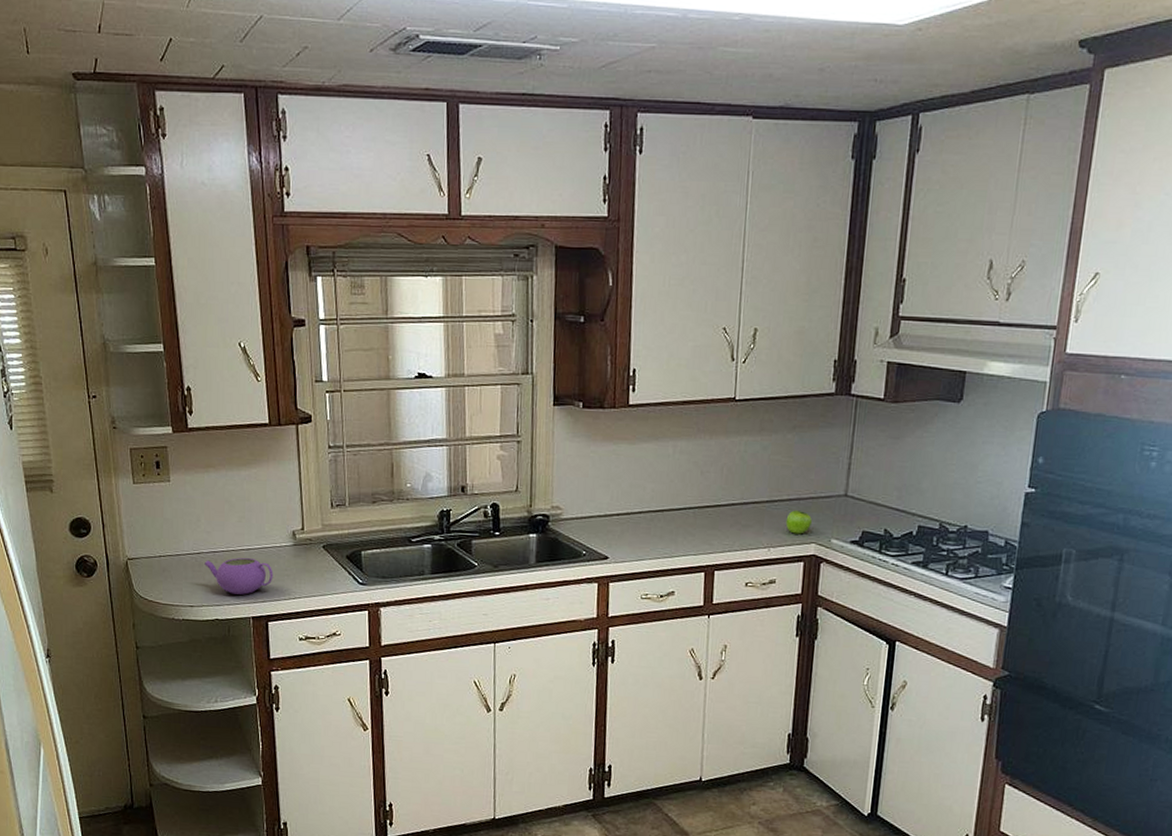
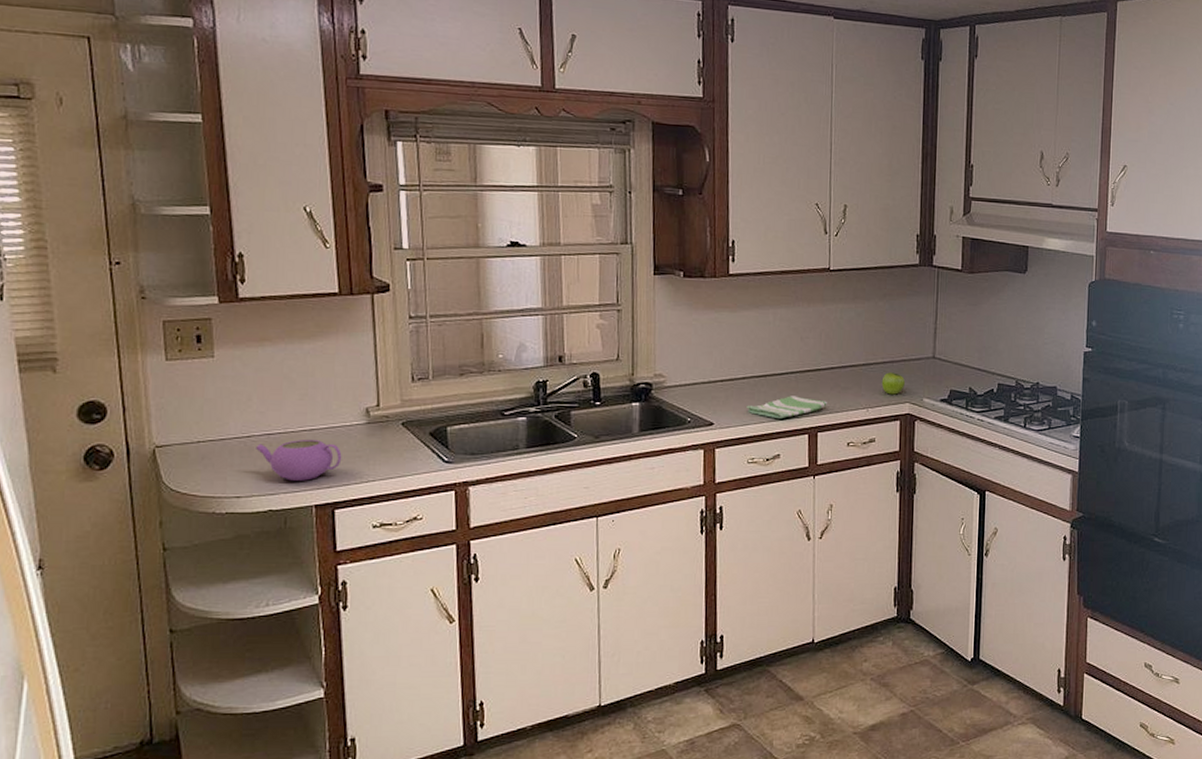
dish towel: none [642,532,726,556] -> present [746,396,827,419]

